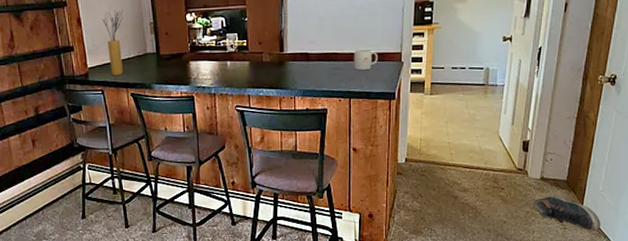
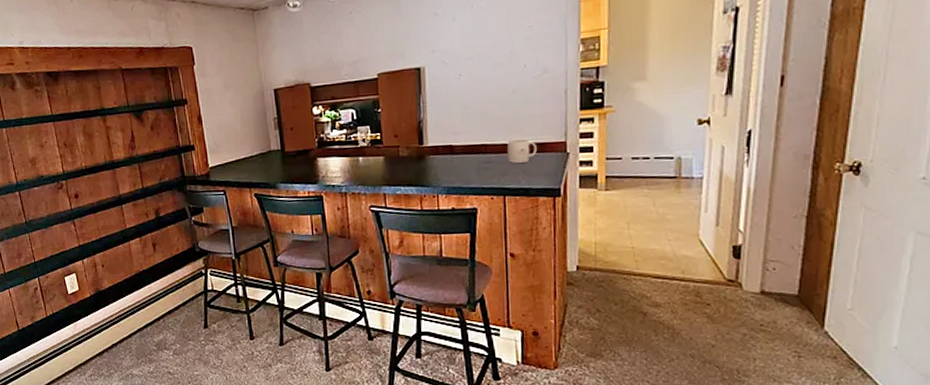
vase: present [102,10,124,77] -> none [224,105,247,176]
shoe: present [533,195,601,232] -> none [751,313,851,362]

